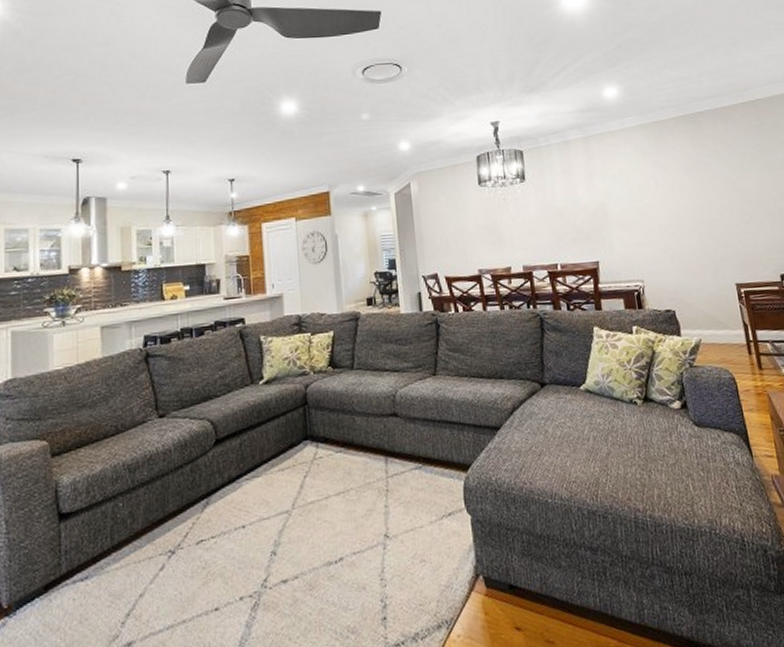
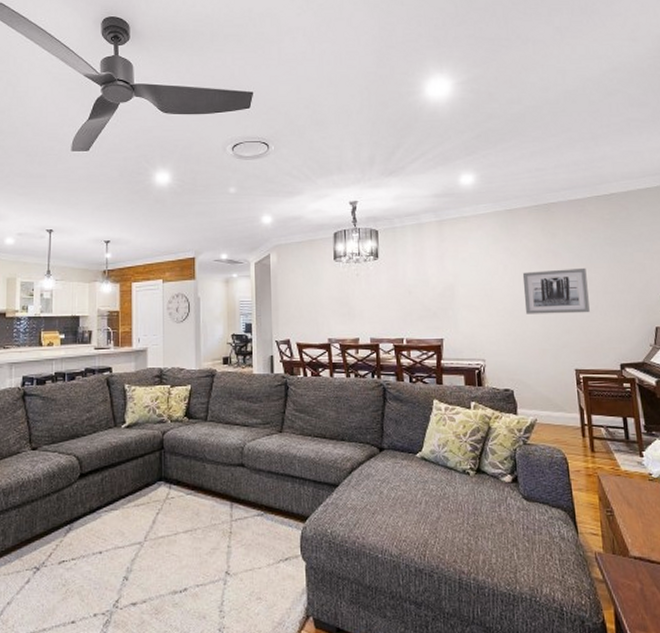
wall art: none [674,177,745,230] -> present [522,267,590,314]

